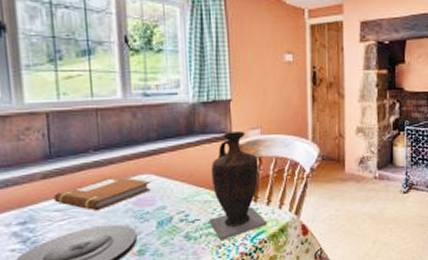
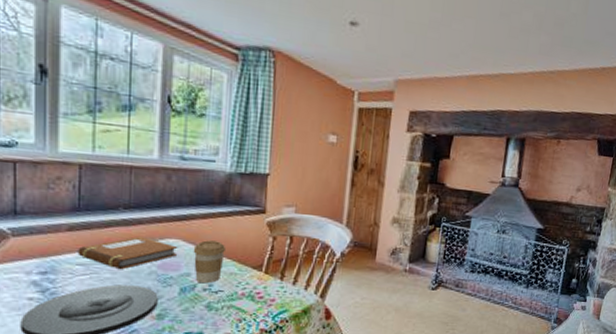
coffee cup: none [165,171,197,215] -> present [193,240,225,284]
vase: present [208,131,267,241] -> none [232,206,291,315]

